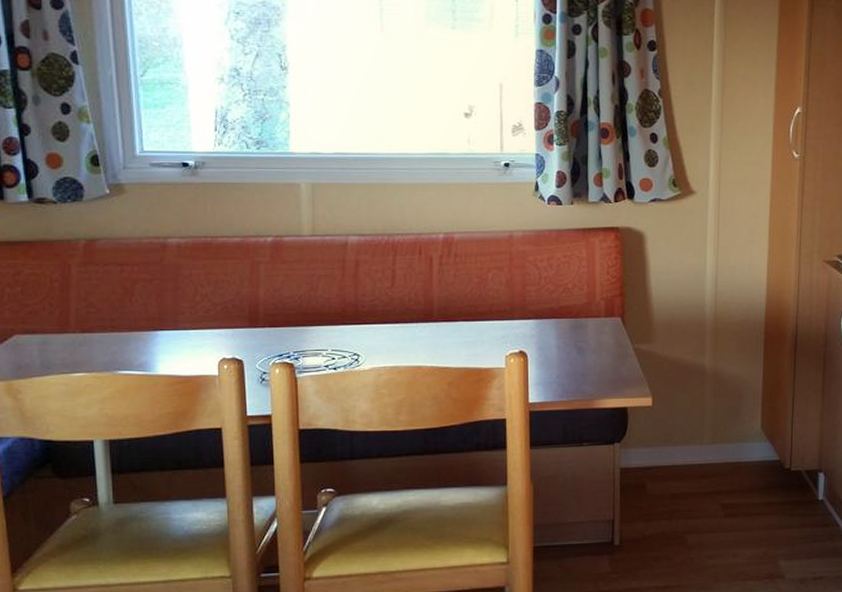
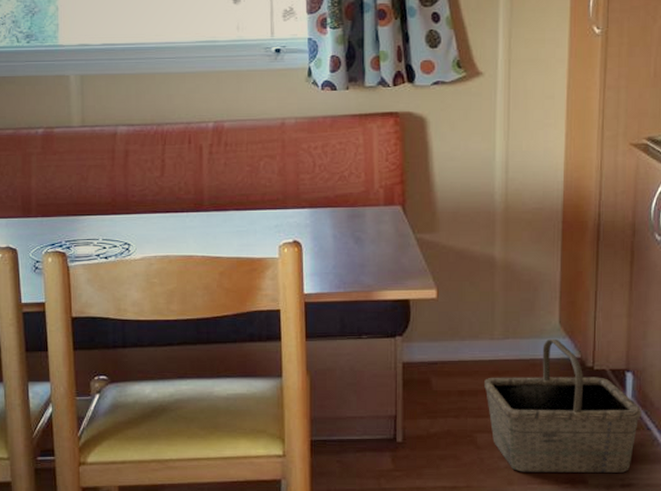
basket: none [694,442,831,570] -> present [484,338,641,473]

